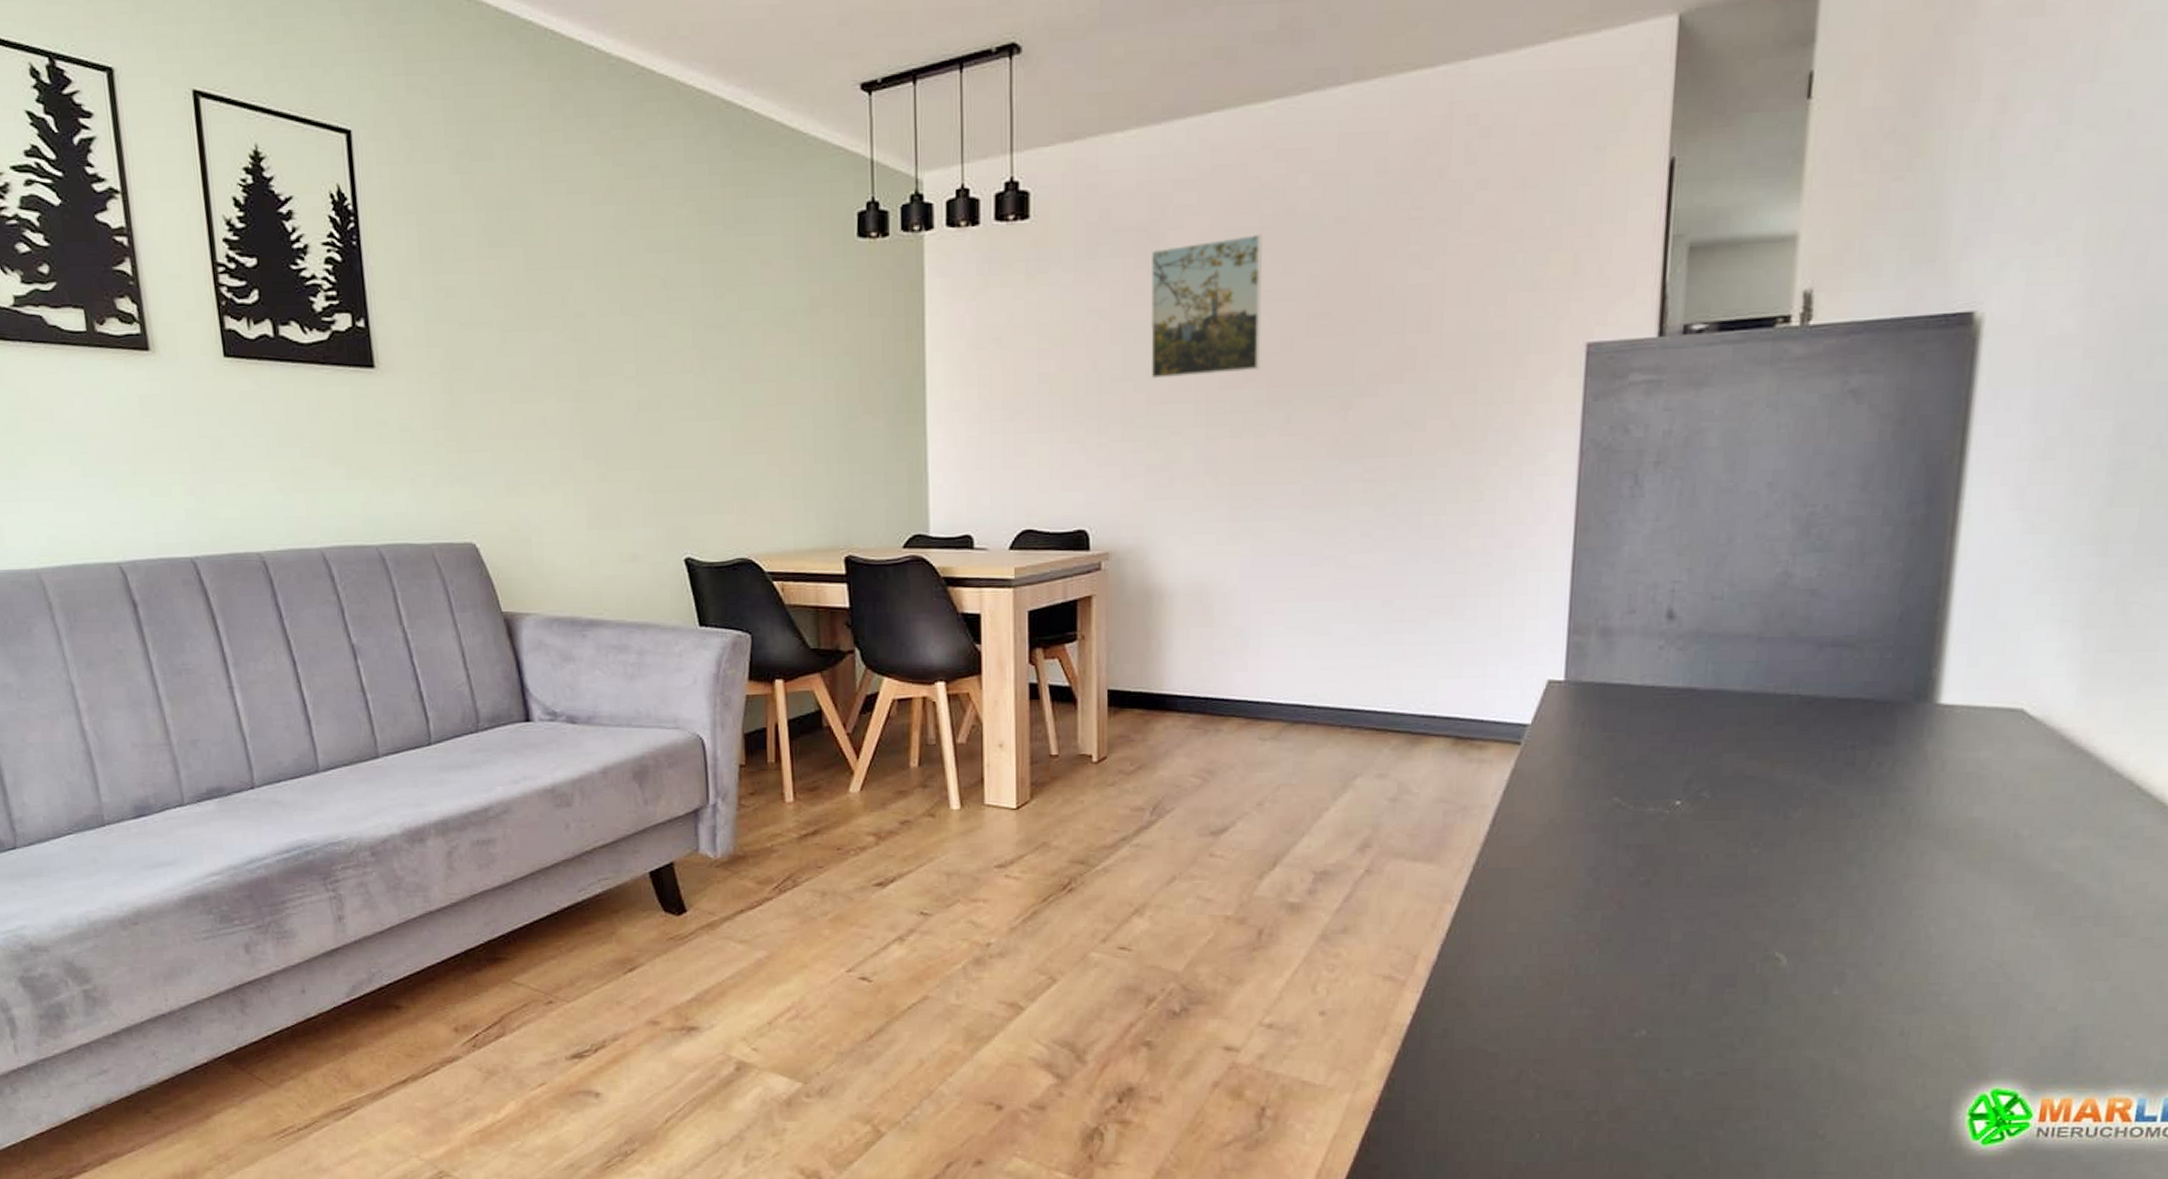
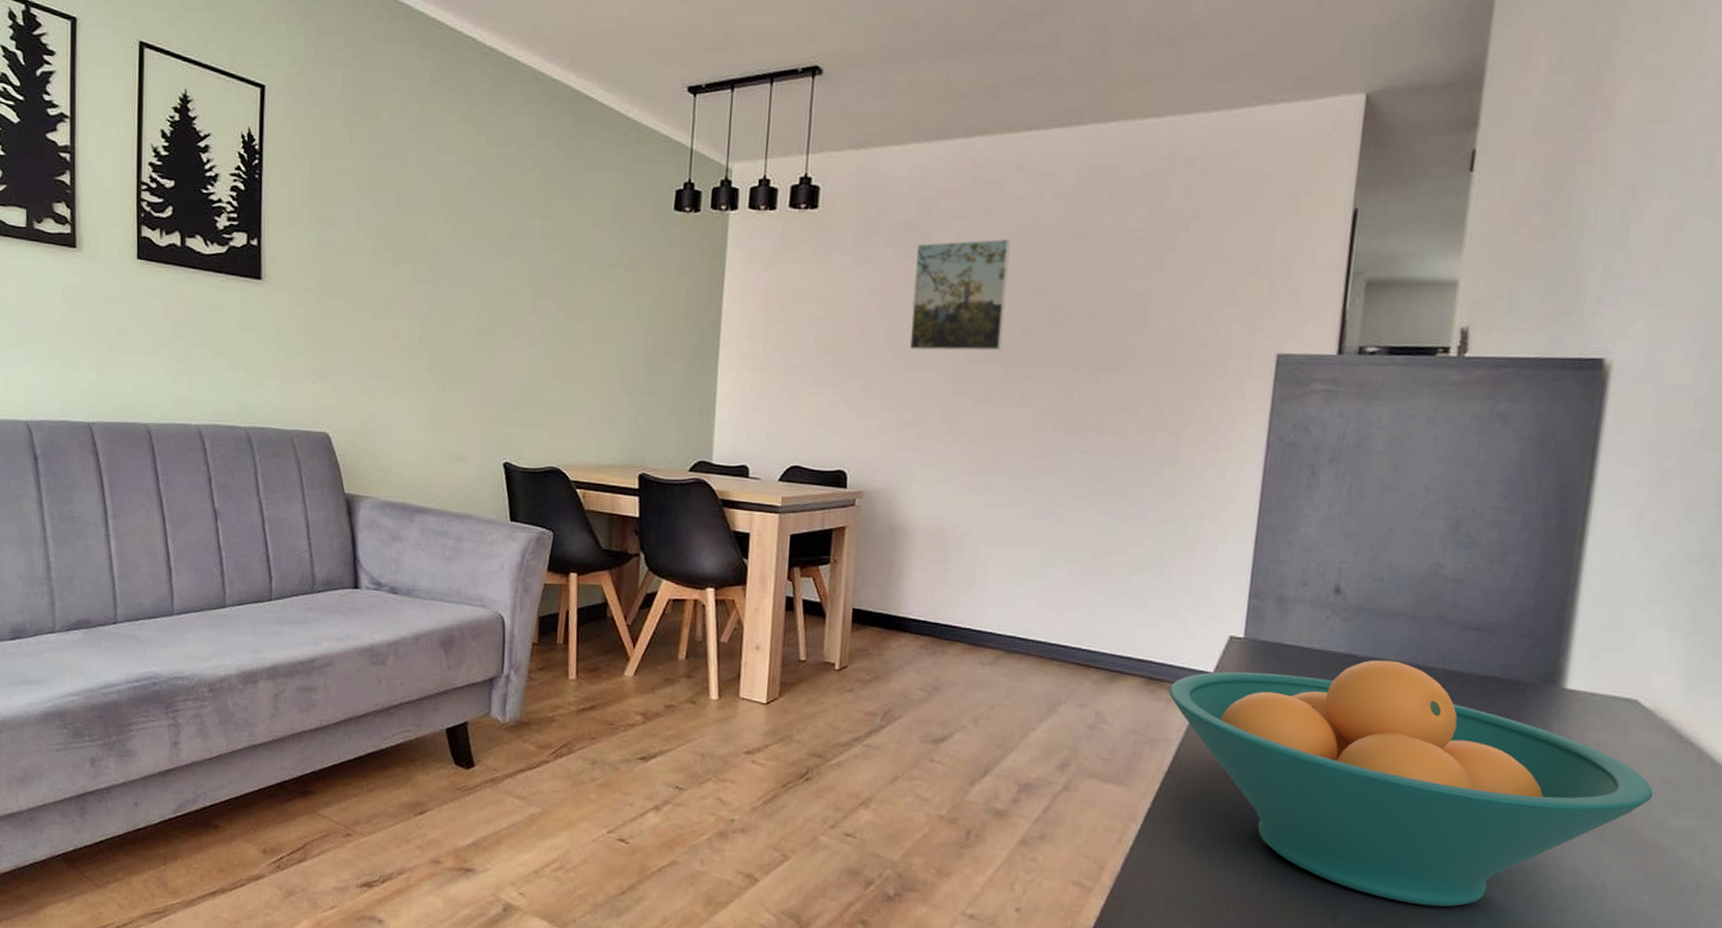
fruit bowl: none [1480,691,2044,965] -> present [1168,660,1653,907]

